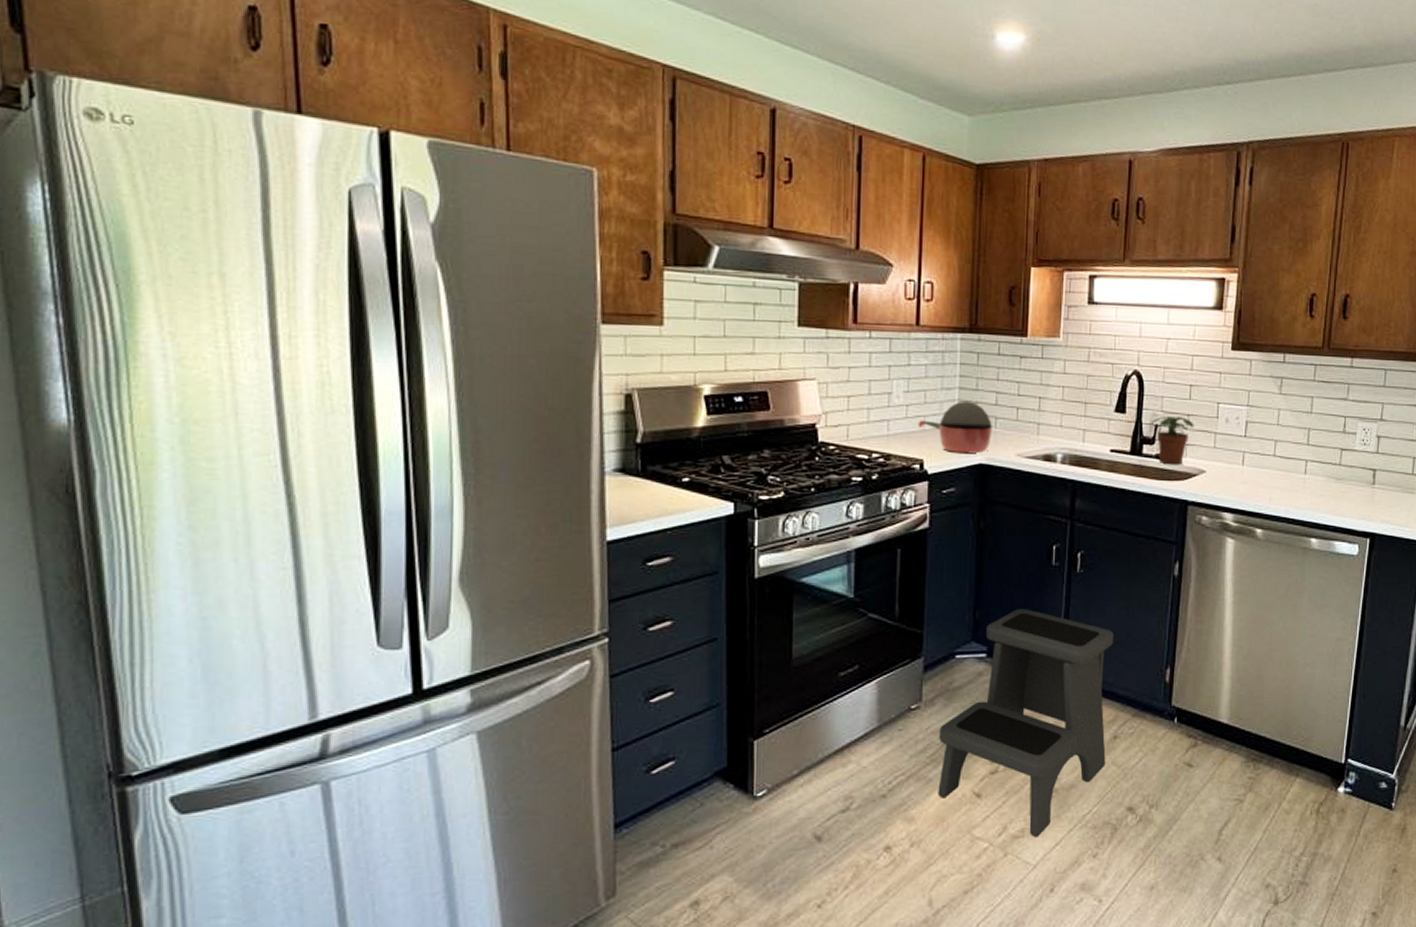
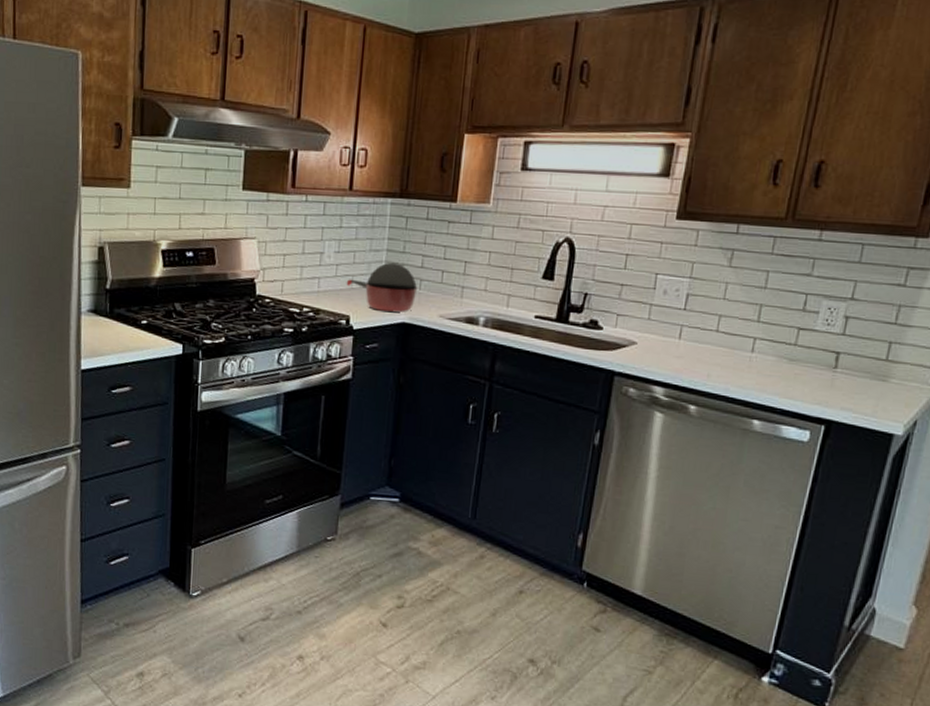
step stool: present [938,609,1115,838] -> none [347,461,527,672]
potted plant: present [1149,415,1194,465] -> none [579,285,628,335]

